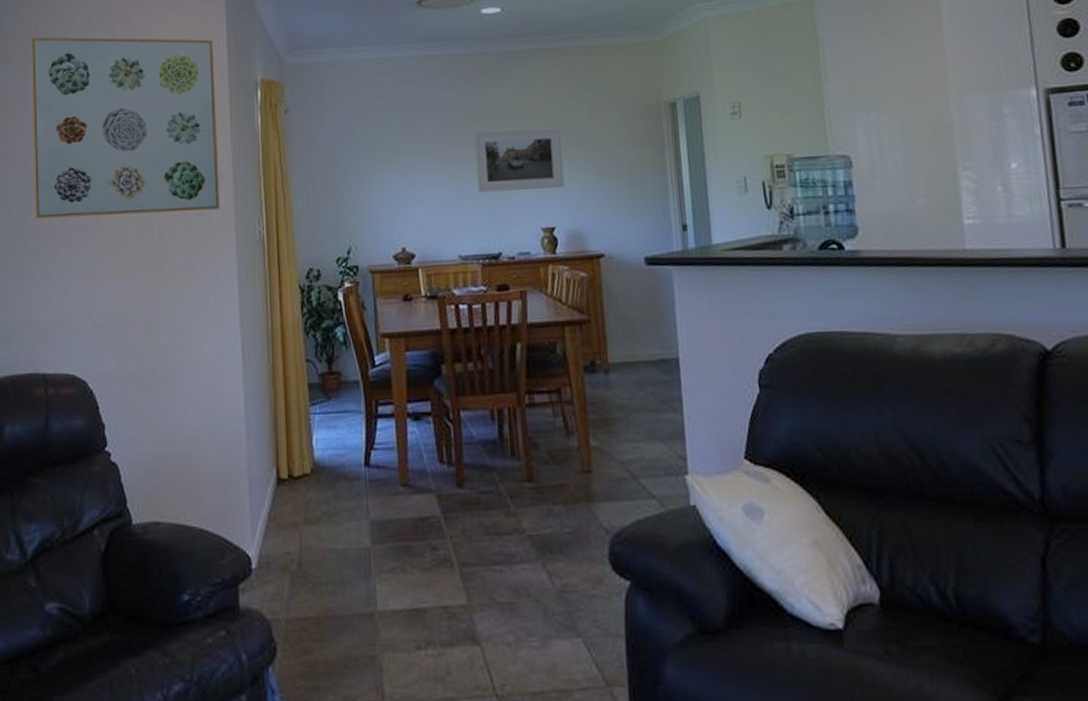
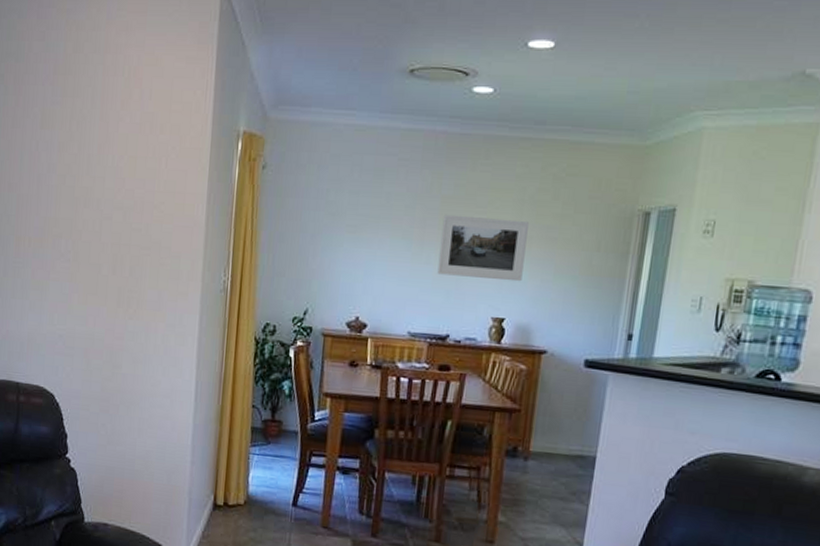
wall art: present [30,36,221,219] -> none [18,56,201,255]

